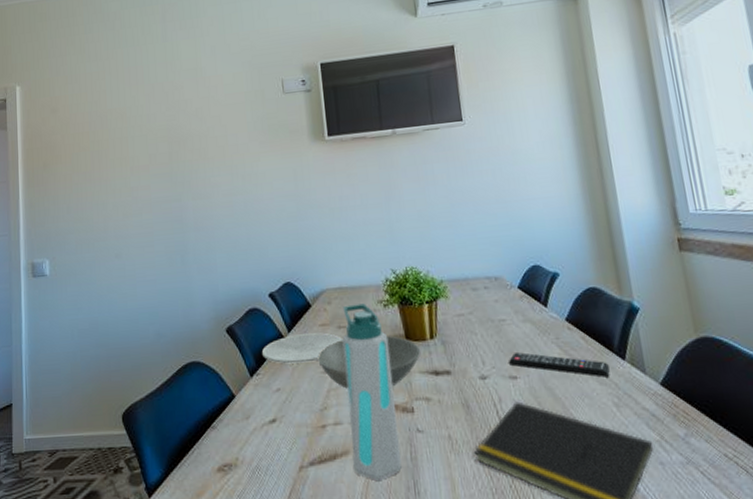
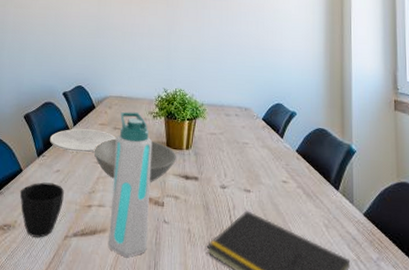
cup: none [236,405,291,474] -> present [20,182,64,238]
remote control: present [509,352,610,377] -> none [246,171,325,202]

